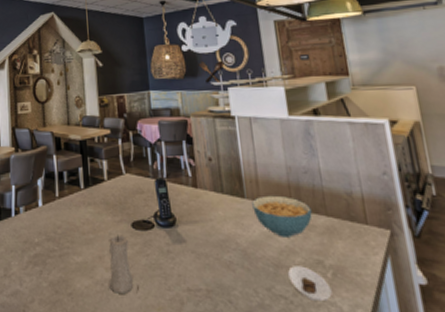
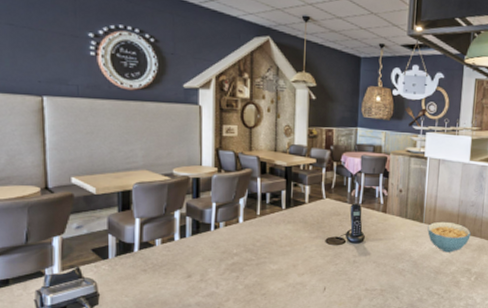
candle: present [109,235,134,294] -> none [300,248,322,293]
saucer: present [288,266,332,302] -> none [444,272,472,297]

